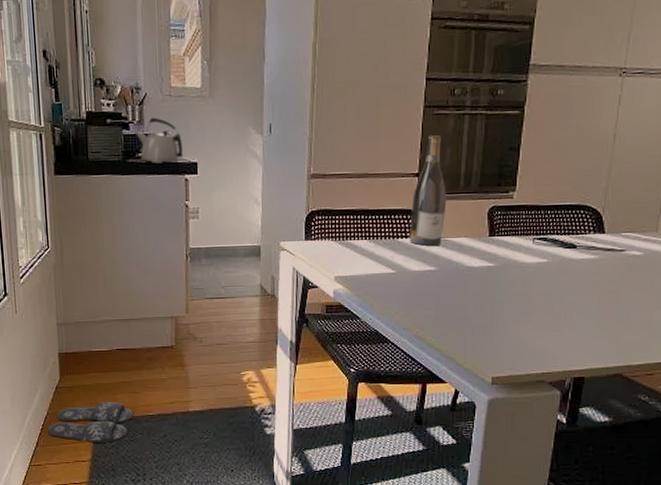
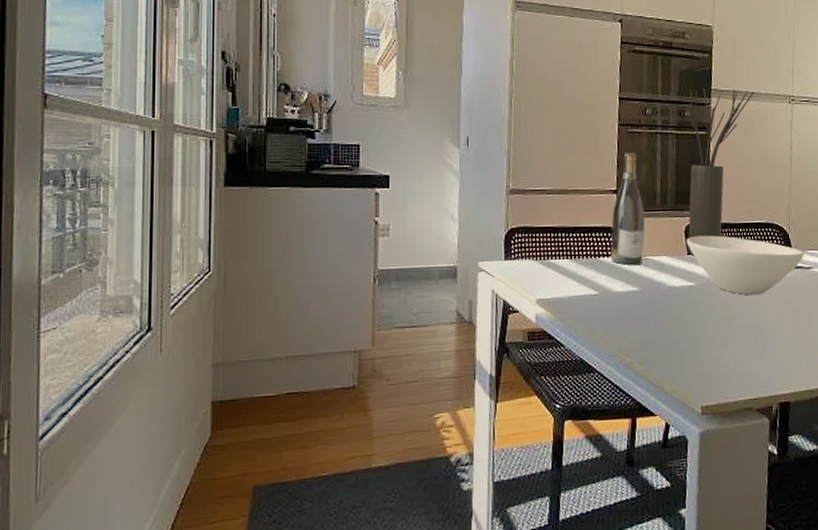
slippers: present [46,401,134,444] -> none [187,461,303,519]
kettle: present [134,117,184,164] -> none [321,126,375,176]
bowl: none [489,217,618,277] -> present [686,235,804,296]
vase: none [490,63,580,238] -> present [685,88,755,256]

